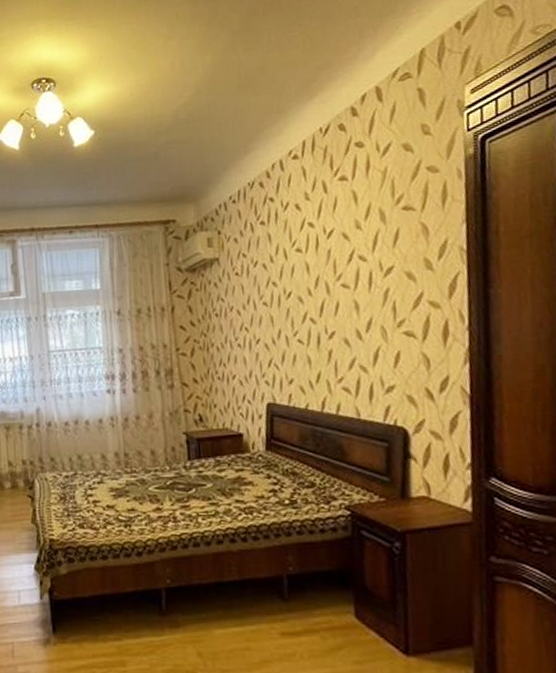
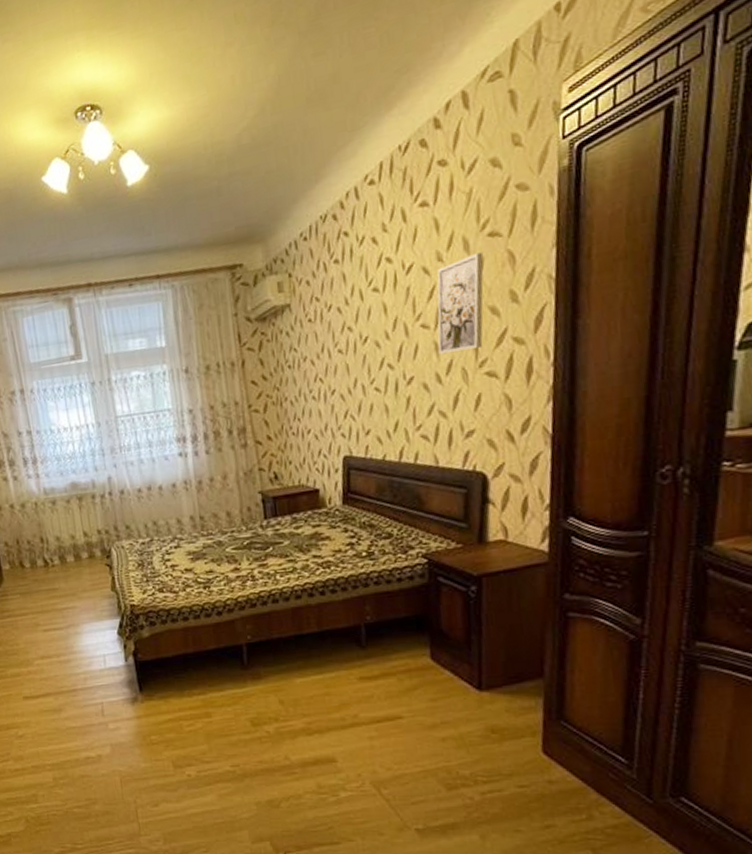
wall art: none [356,223,401,313] -> present [437,252,484,355]

